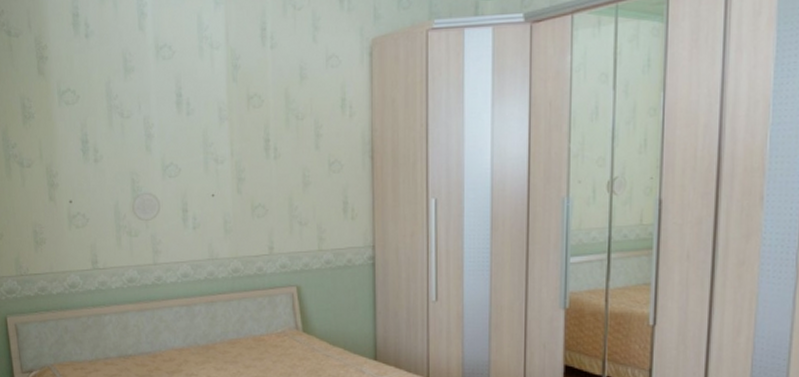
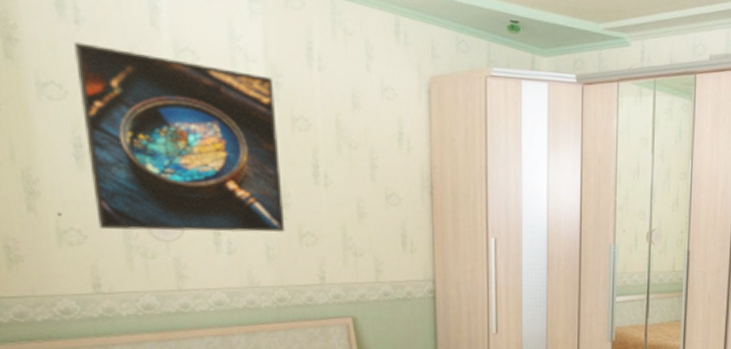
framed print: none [83,53,240,213] -> present [72,42,285,233]

